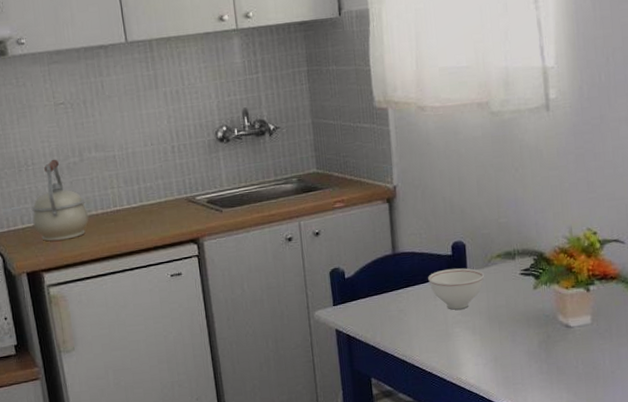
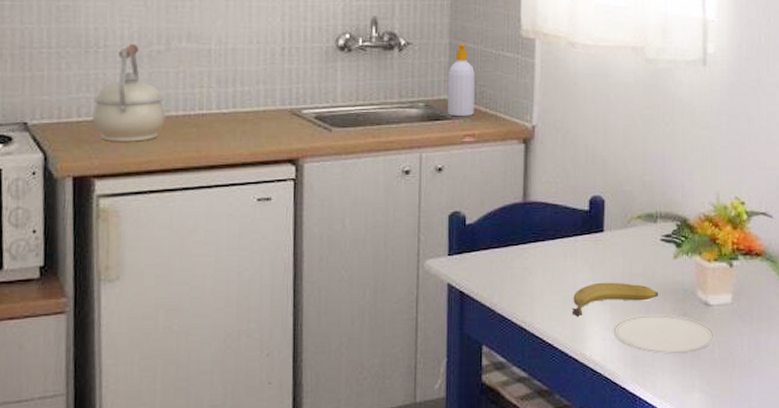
soap bottle: none [314,122,341,187] -> present [448,44,475,117]
bowl: present [428,268,485,310] -> none [560,225,622,273]
fruit: none [445,314,523,347] -> present [572,282,659,317]
plate: none [484,338,578,373] -> present [613,313,715,354]

